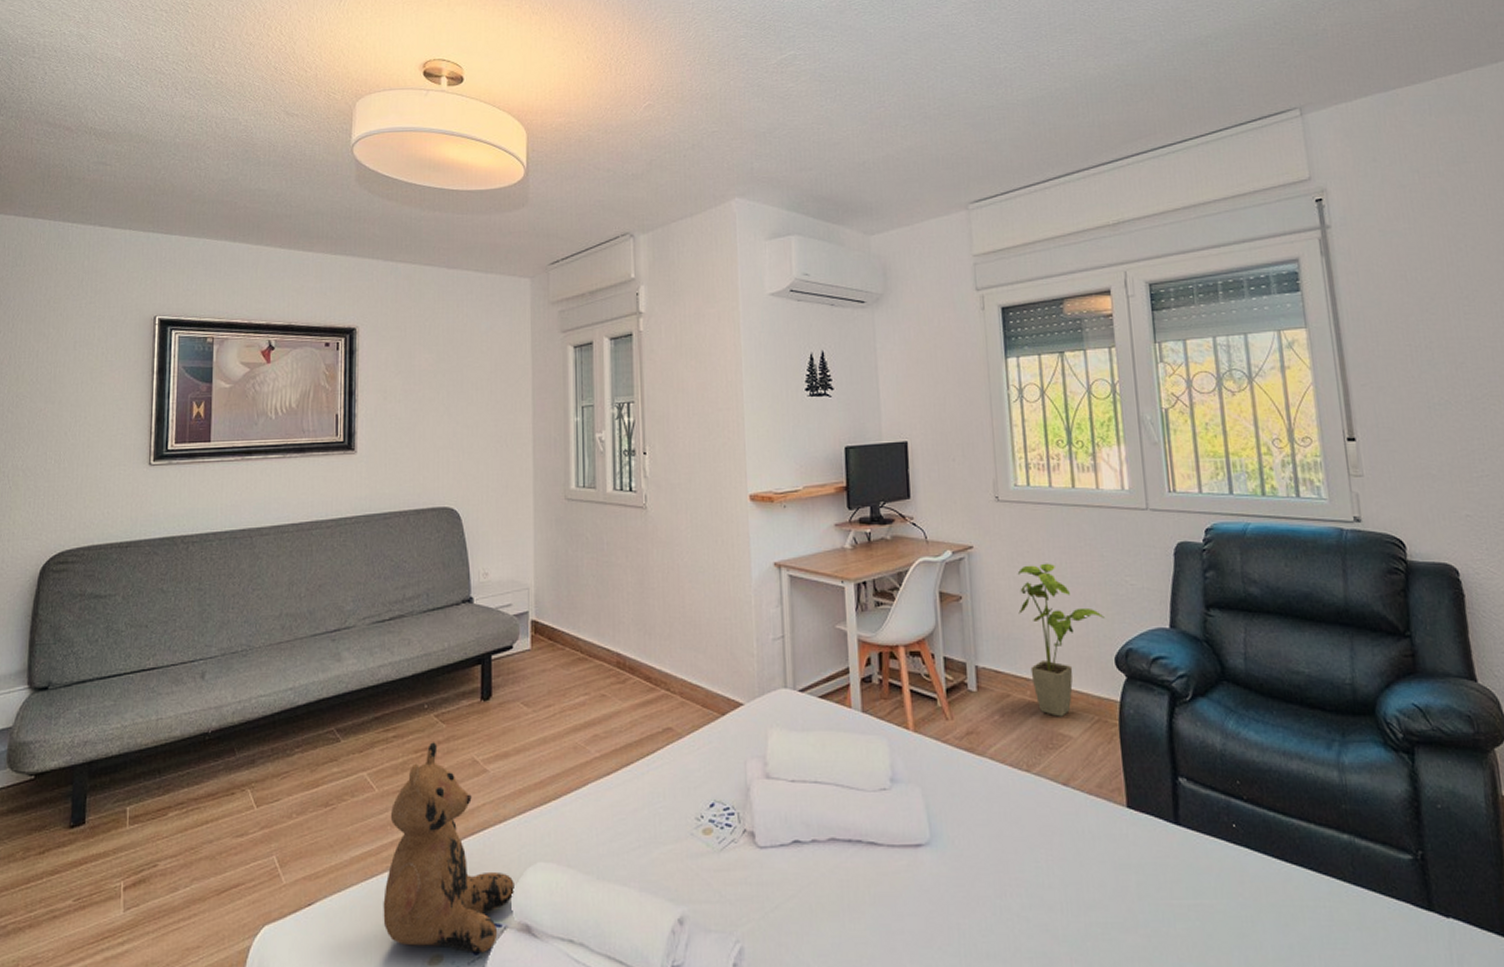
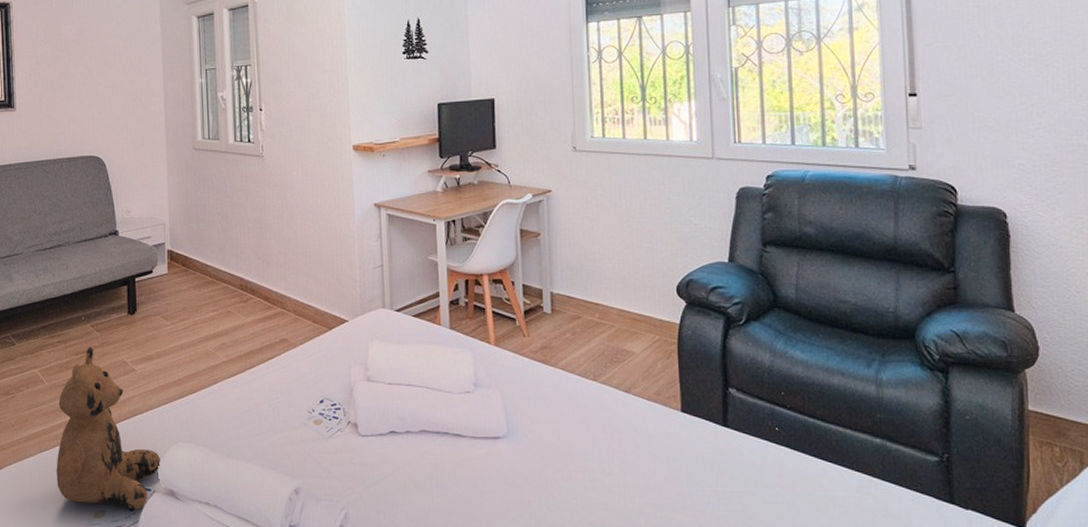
house plant: present [1017,563,1105,717] -> none [590,205,669,336]

